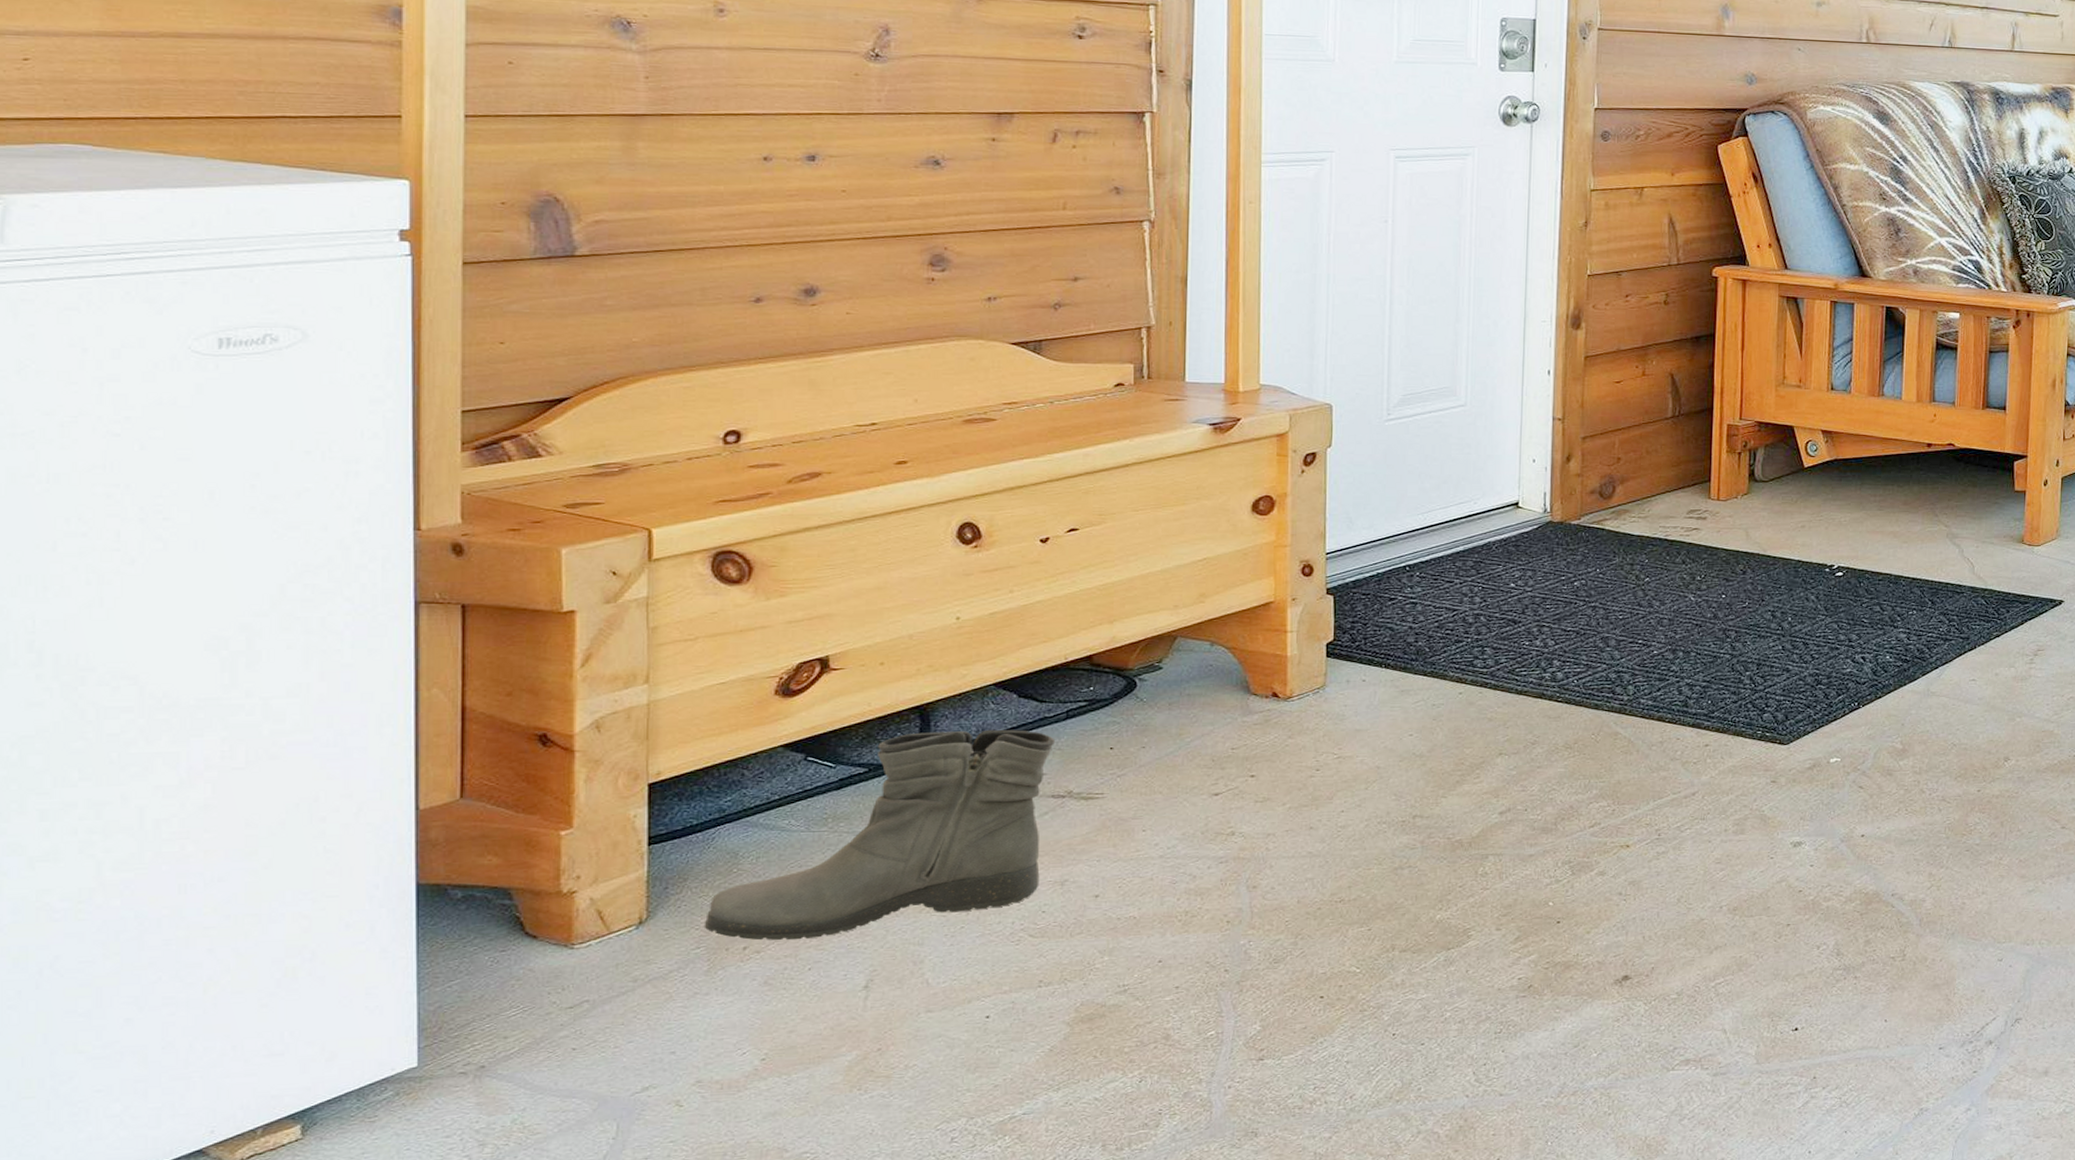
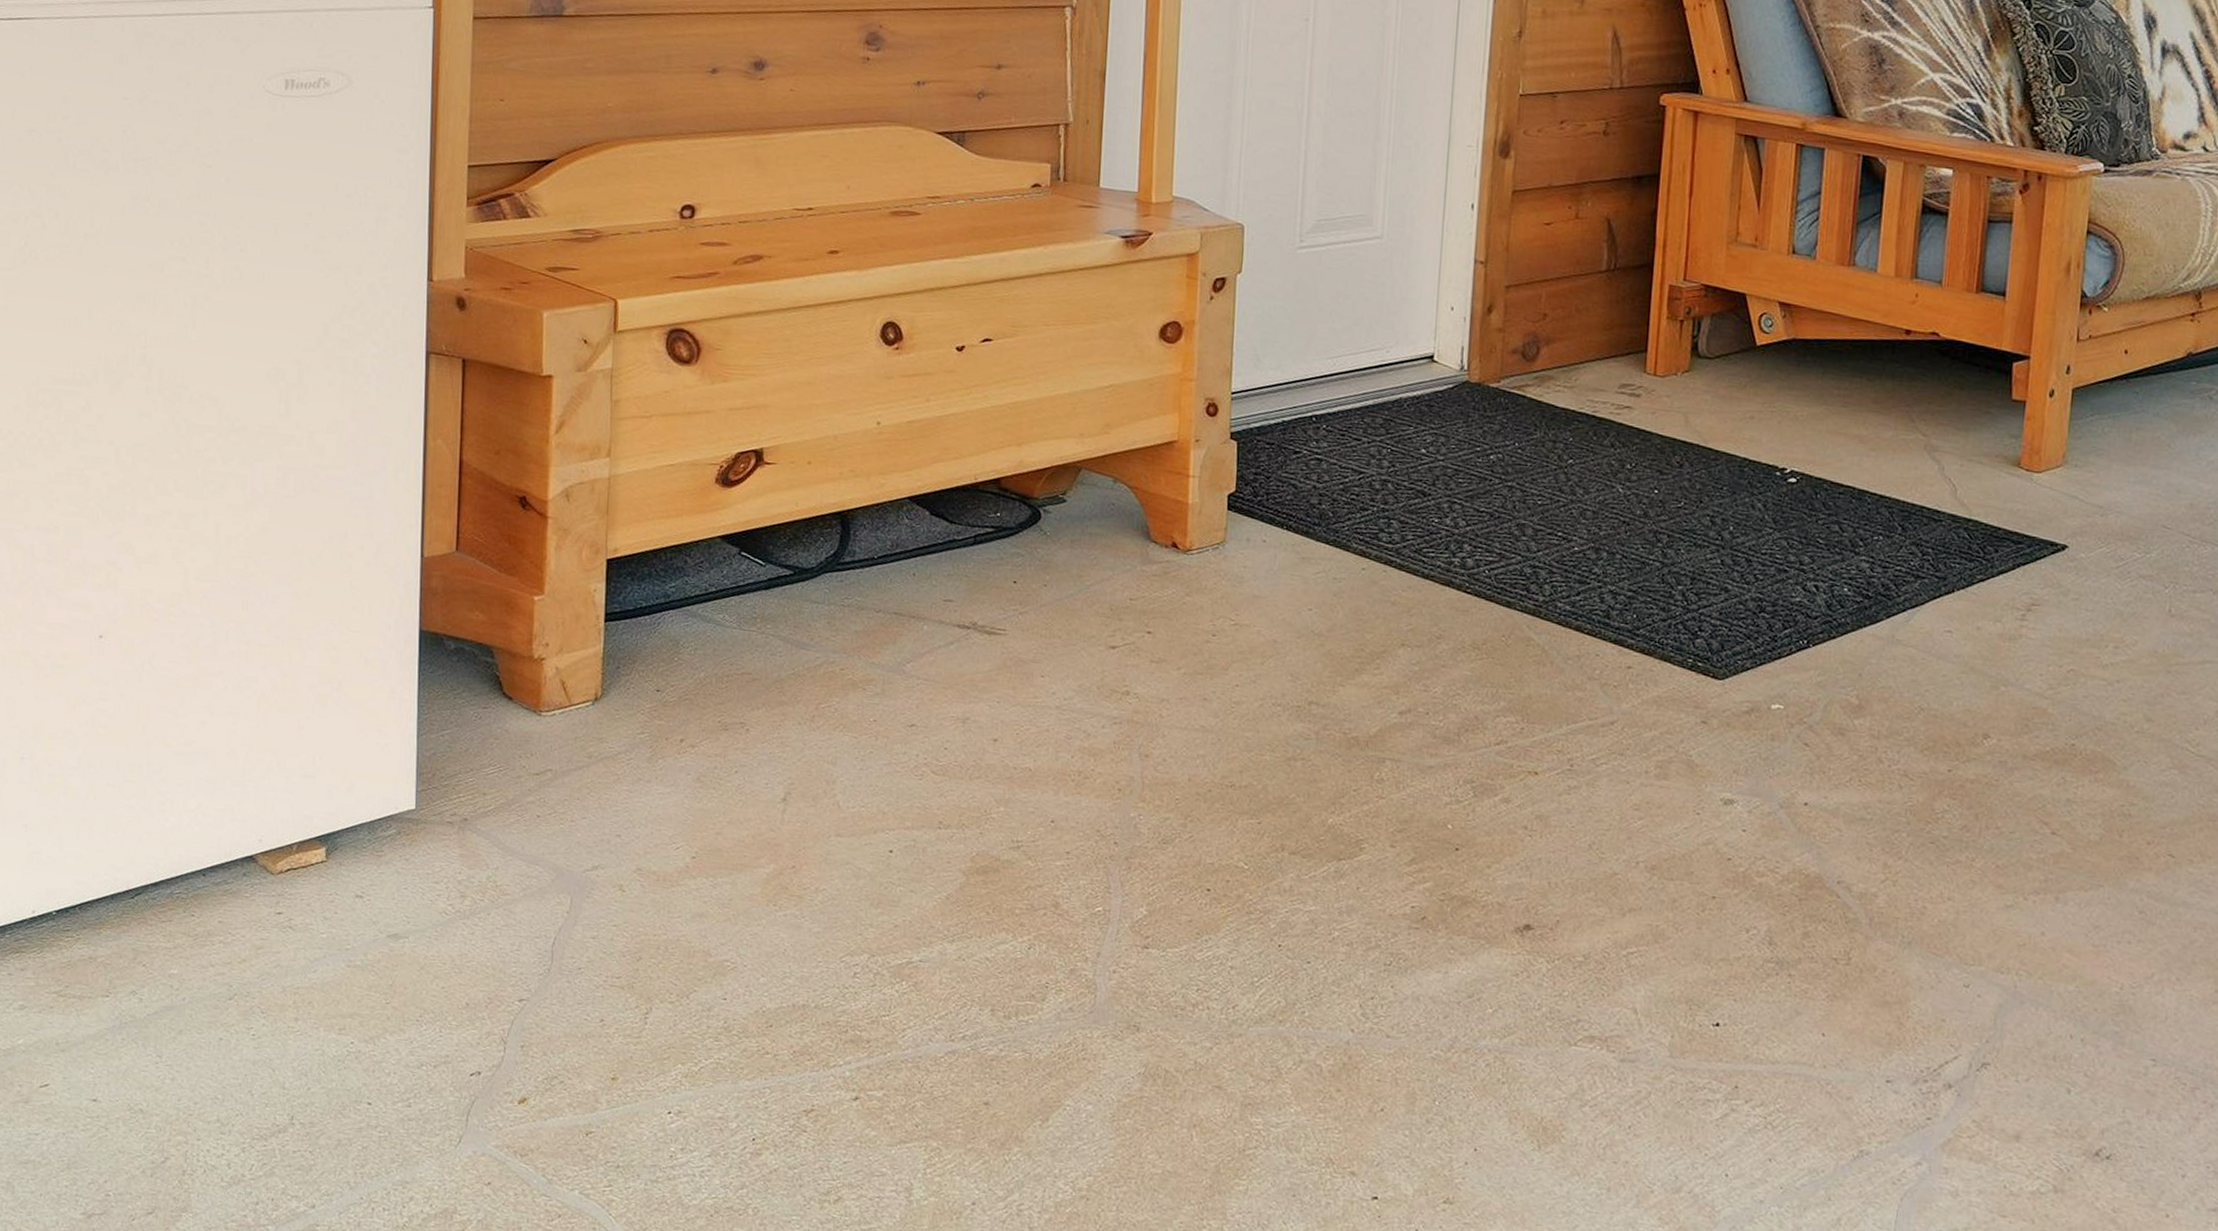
boot: present [704,729,1056,941] -> none [648,539,963,741]

